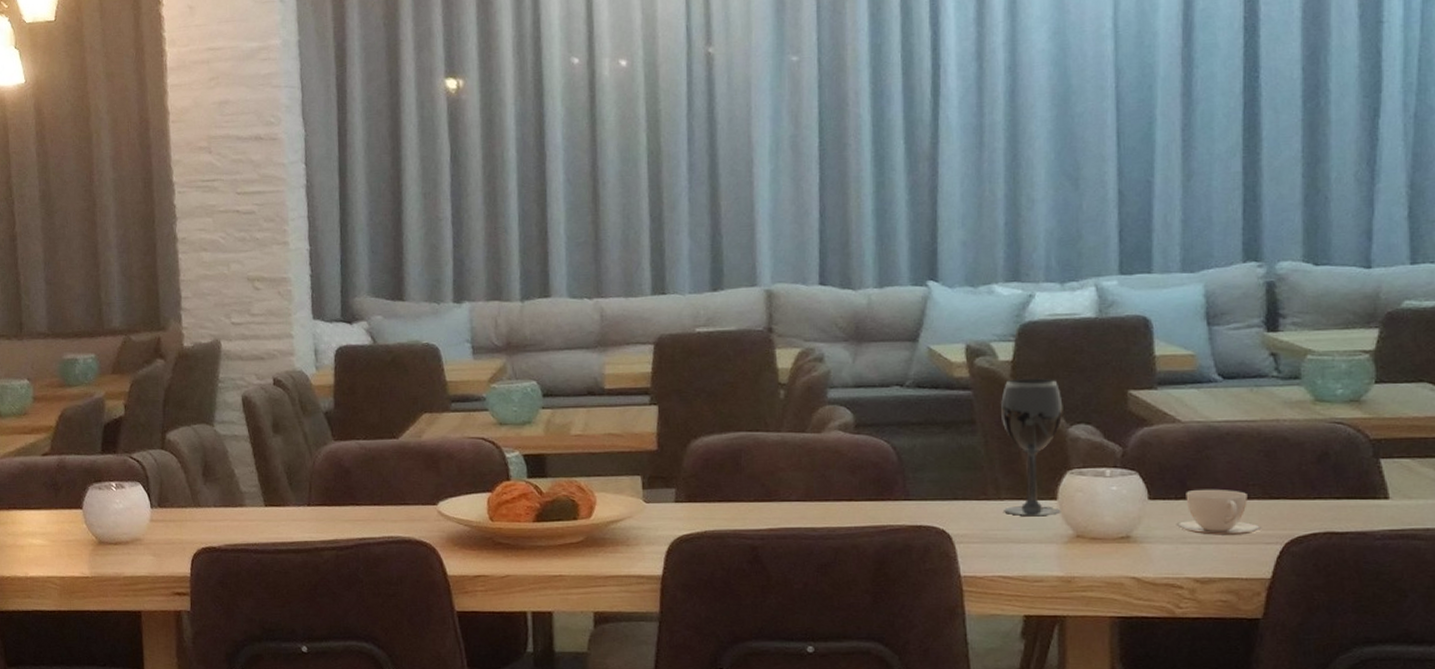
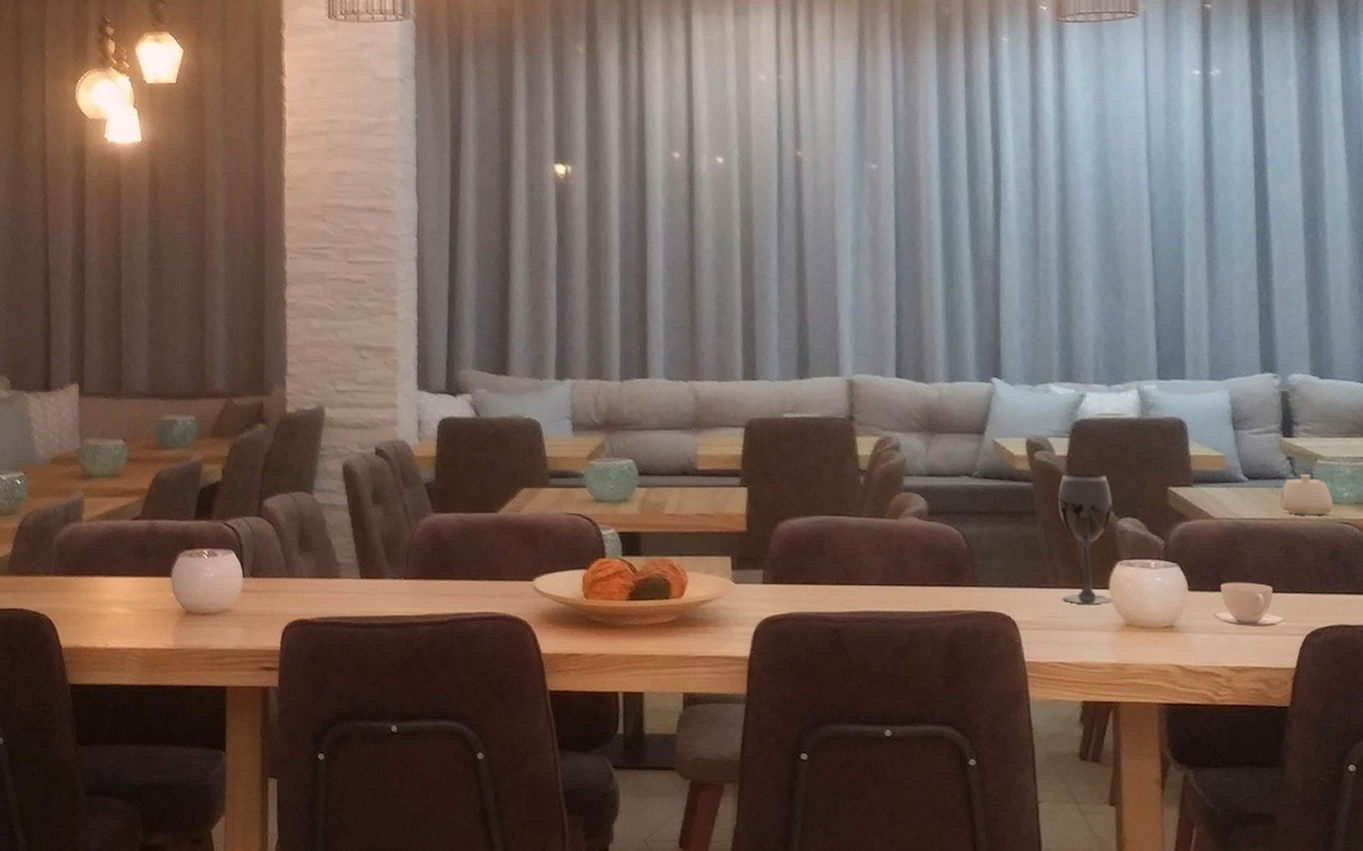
sugar bowl: none [1259,370,1324,415] -> present [1279,473,1334,515]

